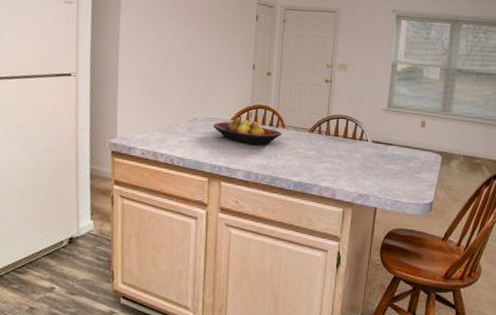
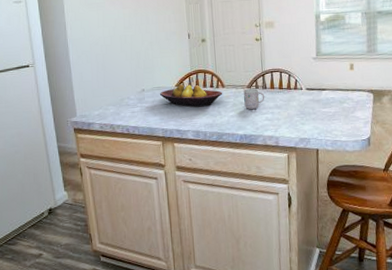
mug: none [304,128,327,156] -> present [242,85,265,109]

